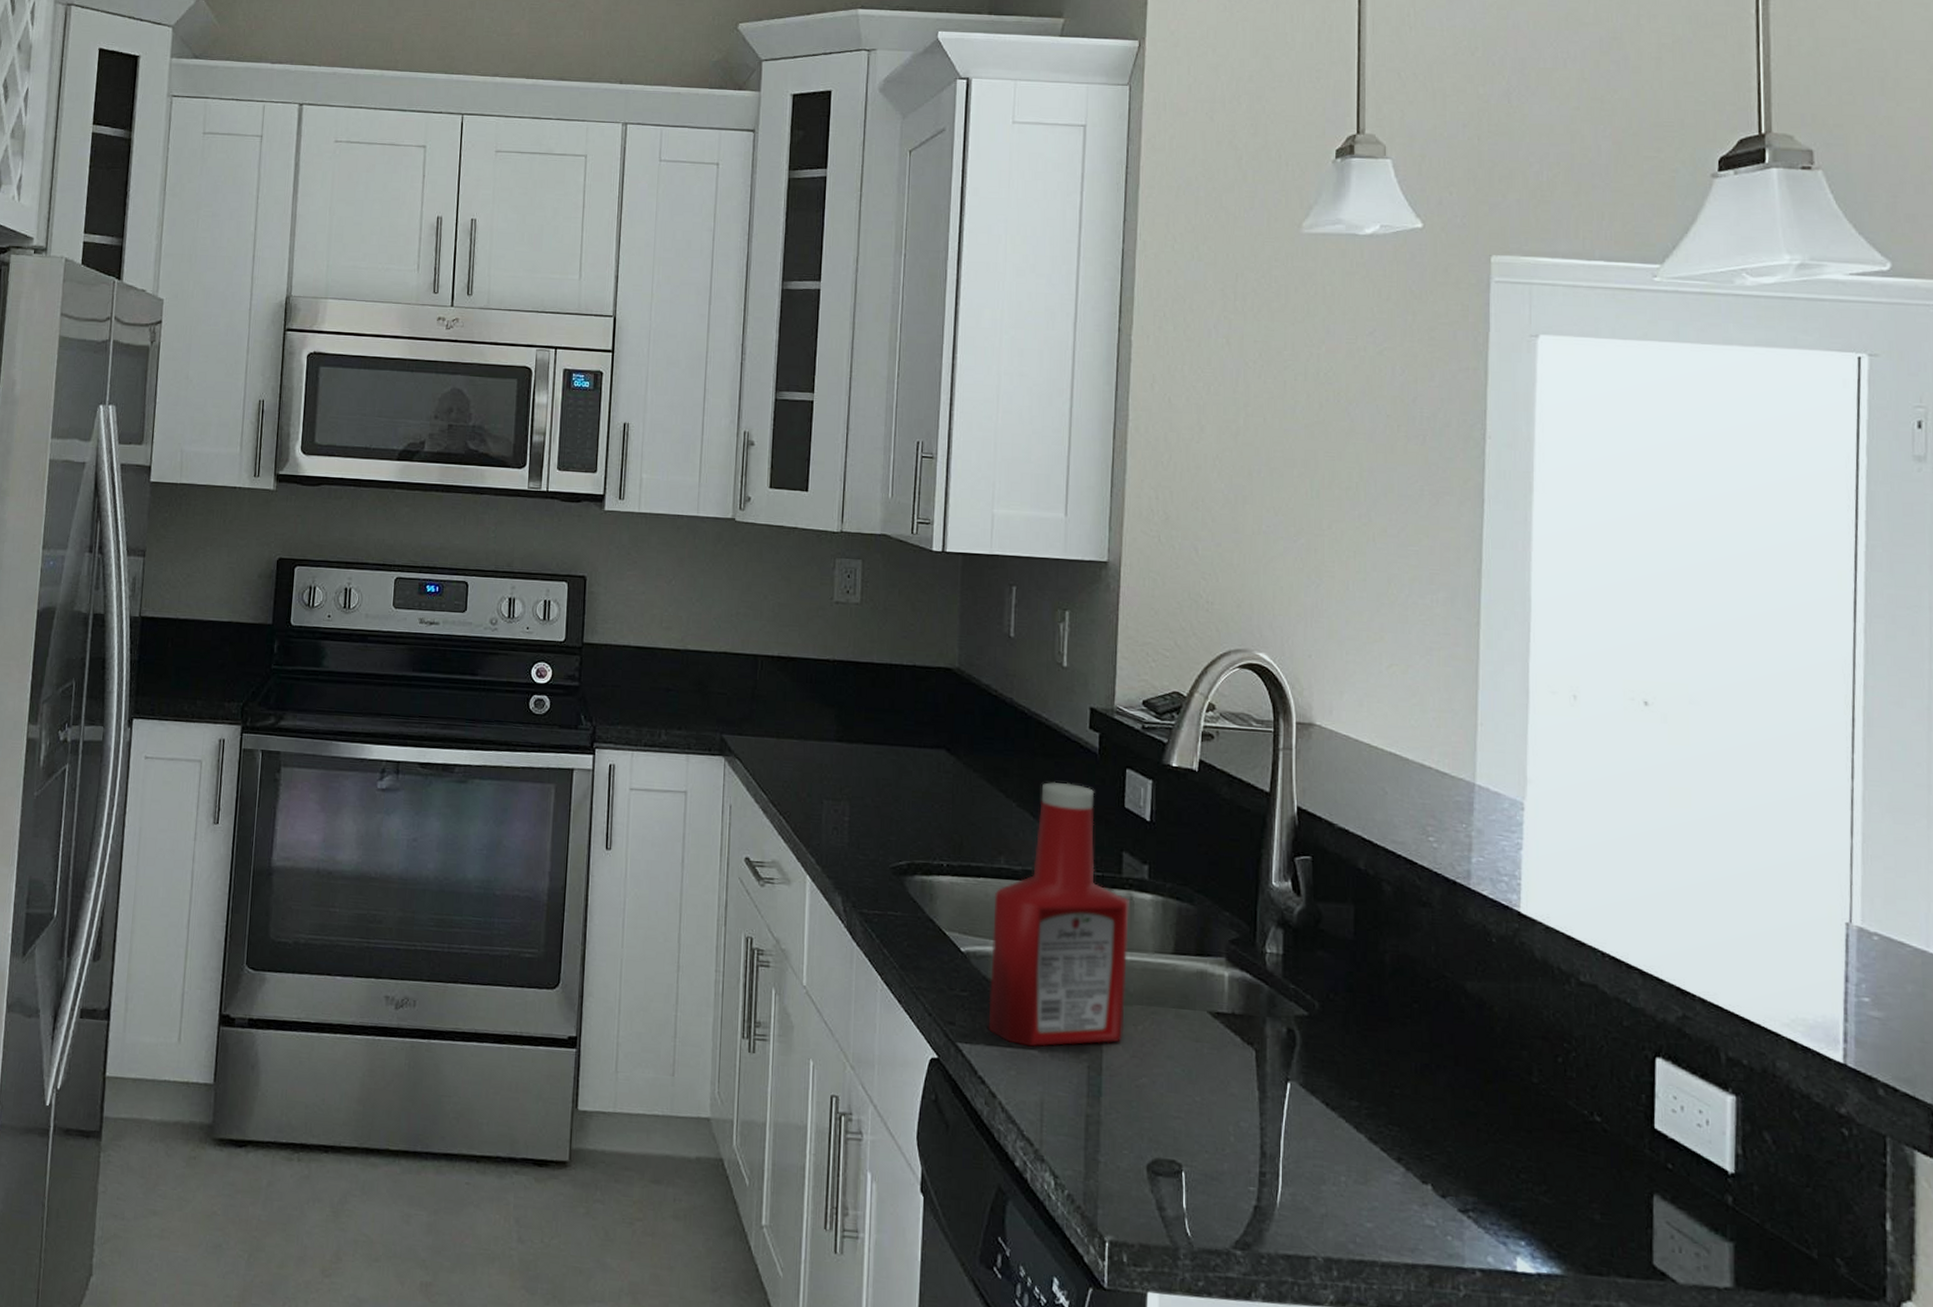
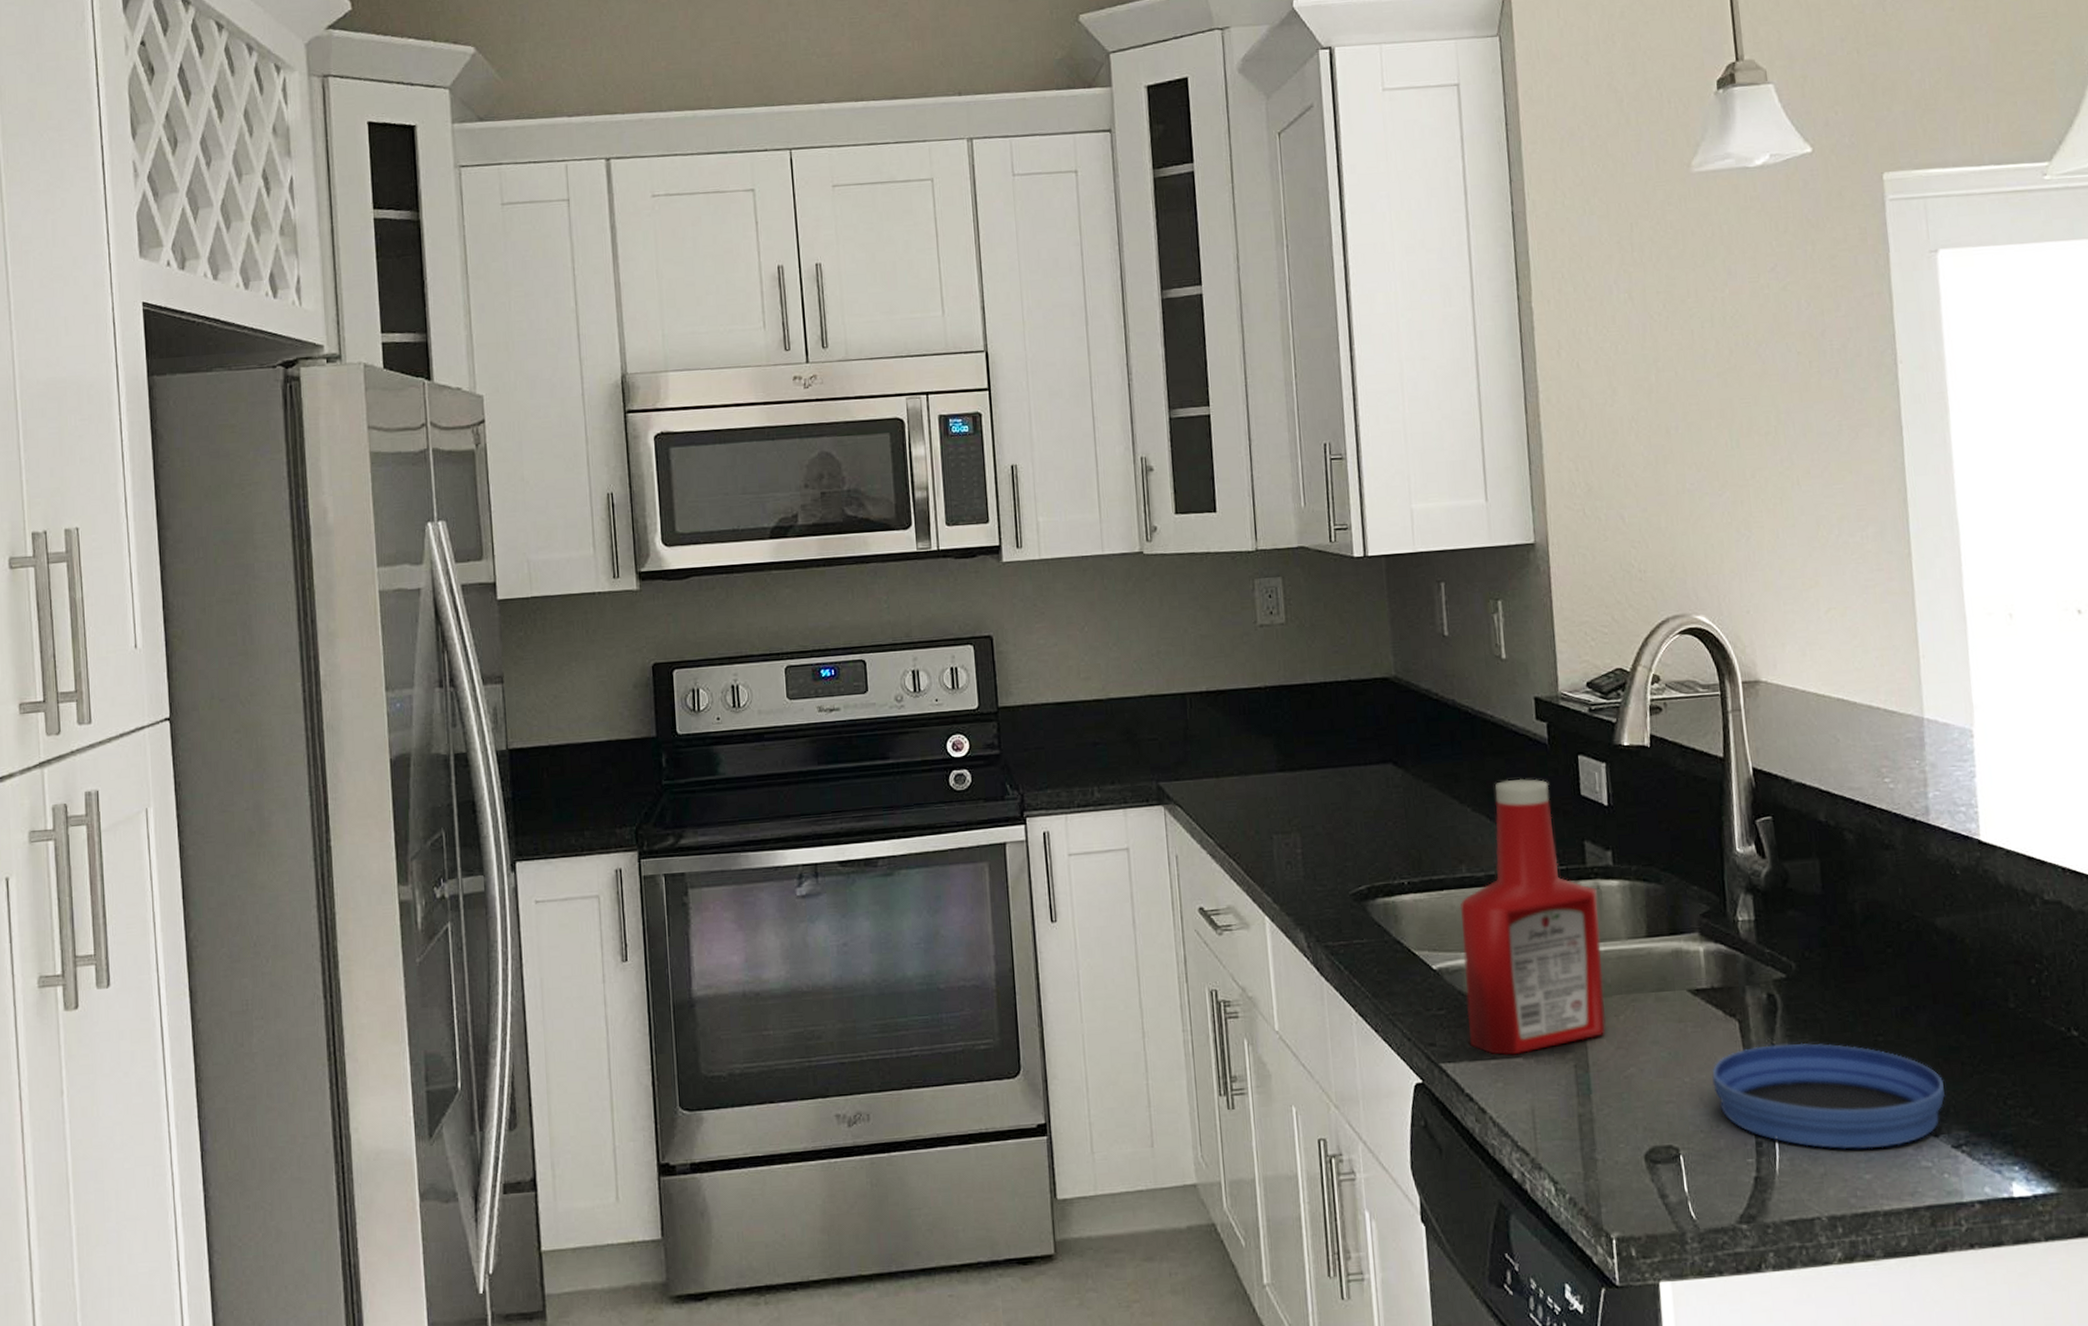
bowl: none [1223,1077,1458,1200] -> present [1712,1043,1946,1150]

